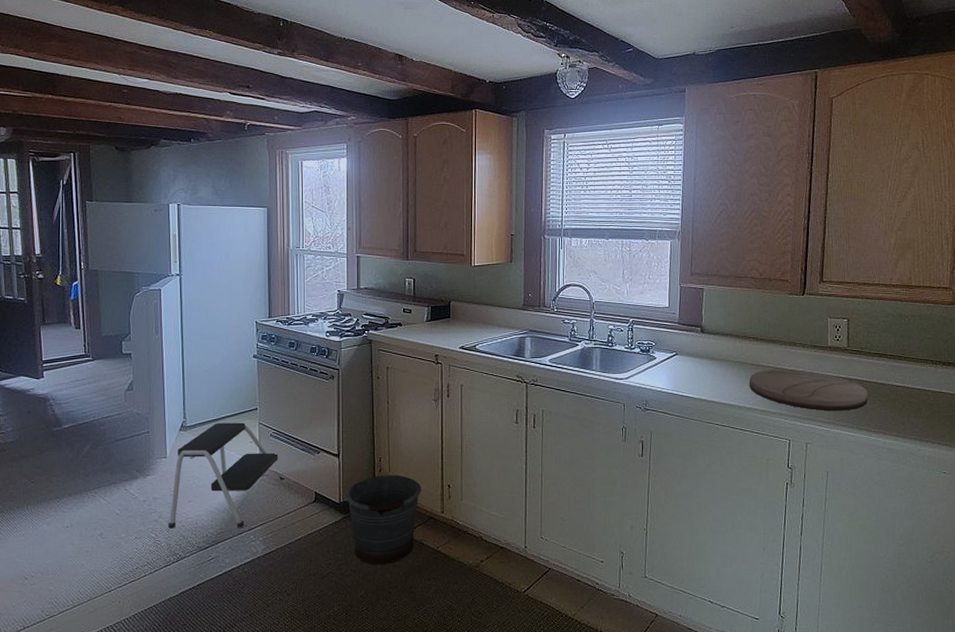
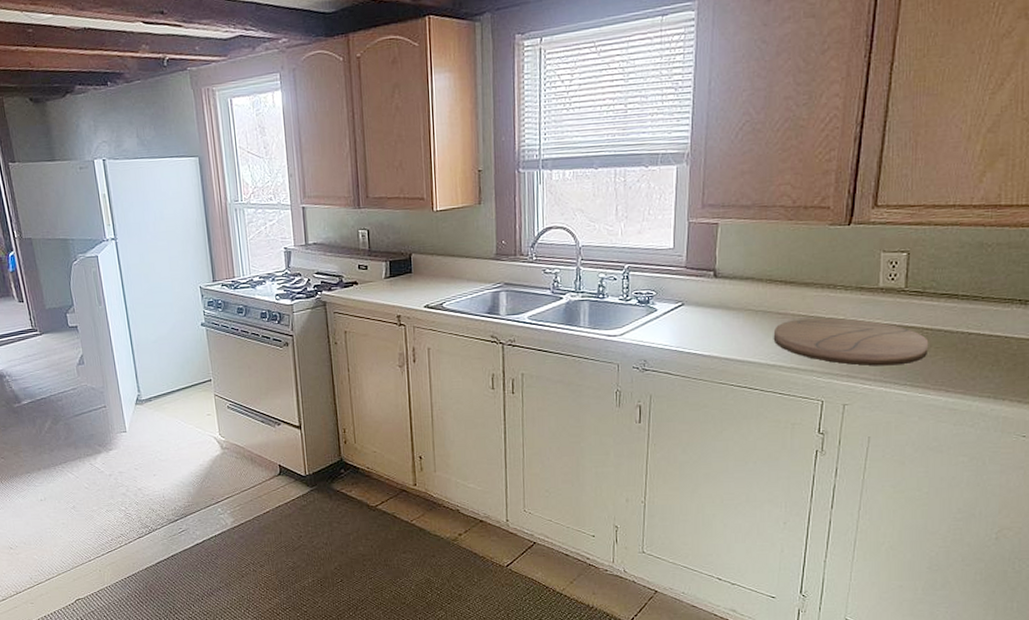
step stool: present [168,422,285,529] -> none [136,394,247,502]
bucket: present [345,474,422,565] -> none [310,446,391,538]

